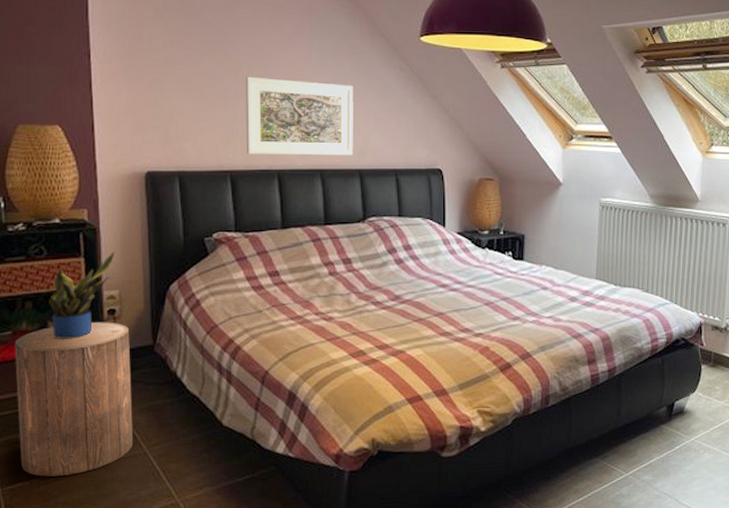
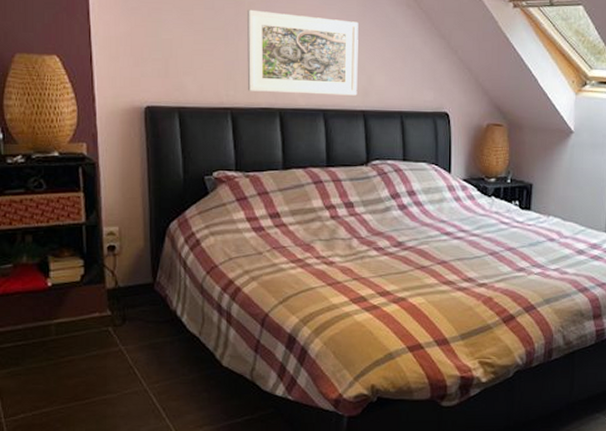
stool: present [14,322,133,477] -> none [15,258,133,409]
potted plant: present [49,251,115,339] -> none [49,187,115,274]

